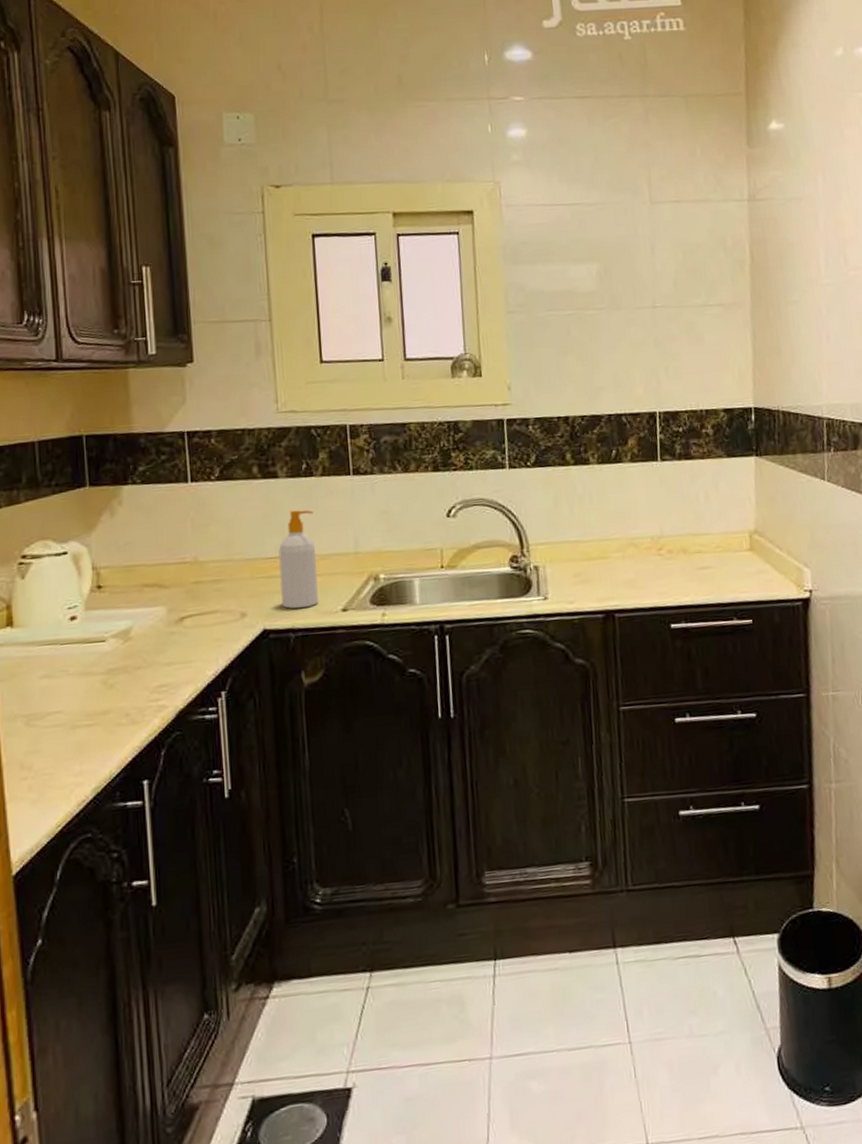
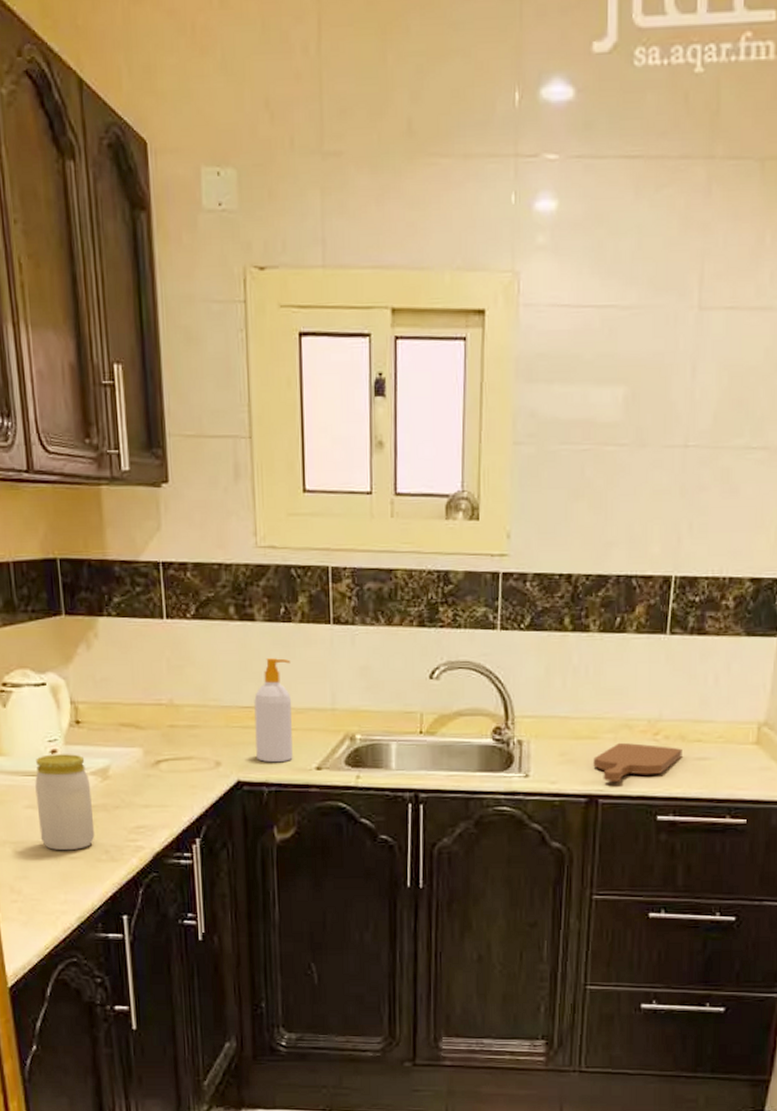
jar: none [52,618,115,719] -> present [35,754,95,851]
cutting board: none [606,559,686,597] -> present [593,742,682,783]

